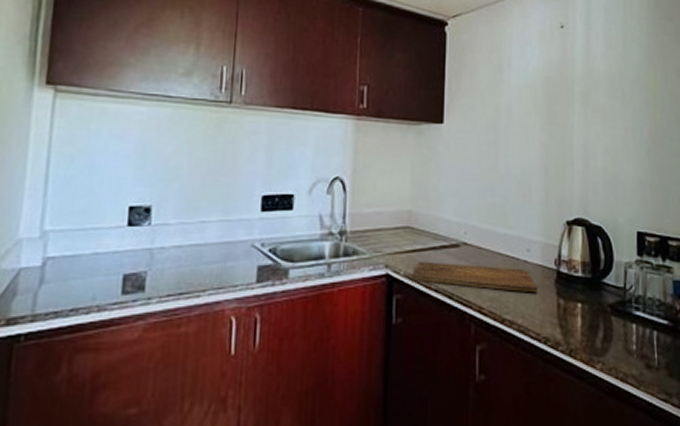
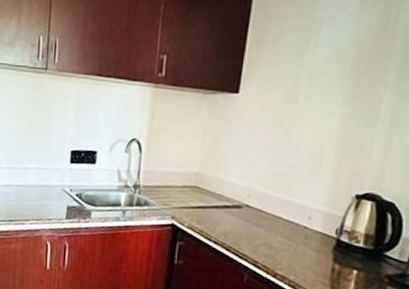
cutting board: present [412,261,538,293] -> none [194,216,315,256]

